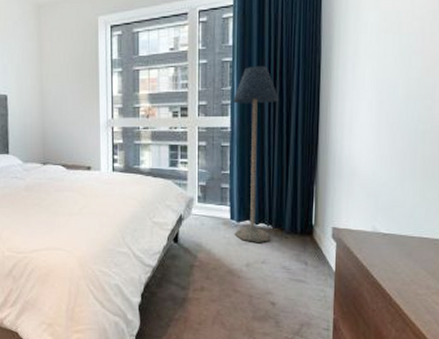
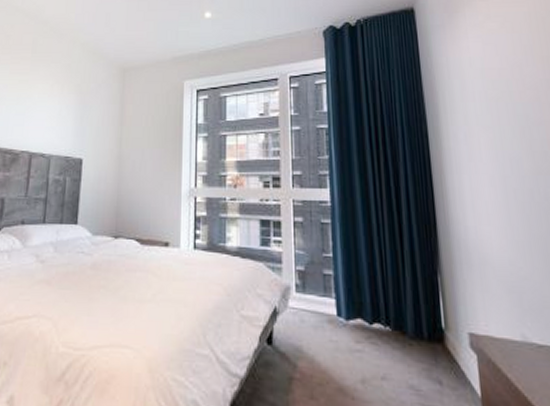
floor lamp: present [233,65,280,242] -> none [332,133,391,350]

